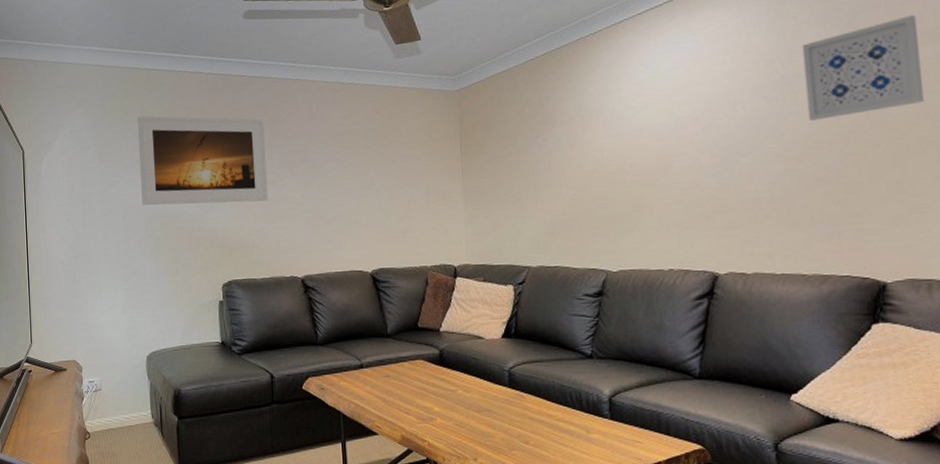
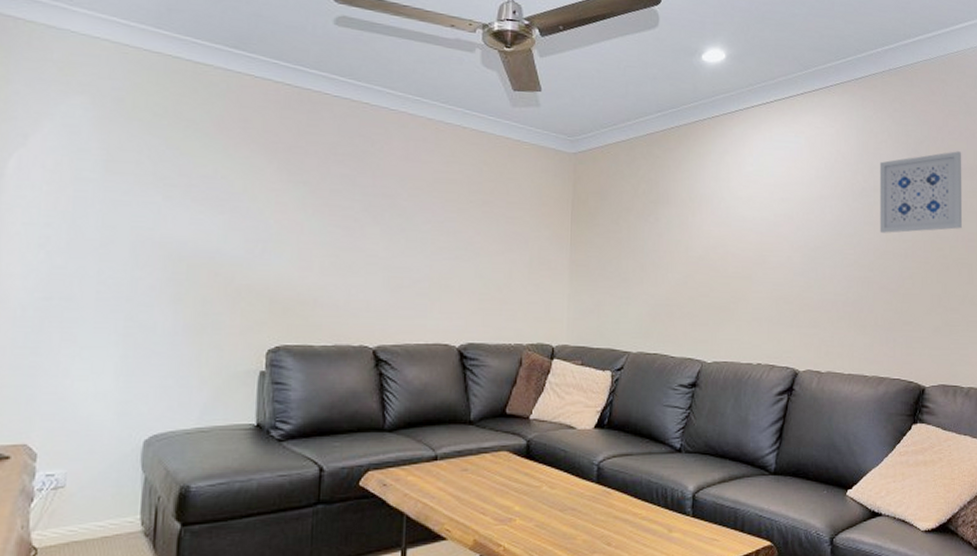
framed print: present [138,116,268,206] -> none [163,121,346,250]

